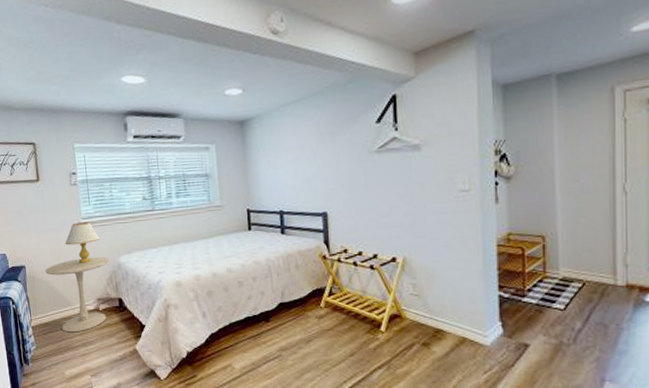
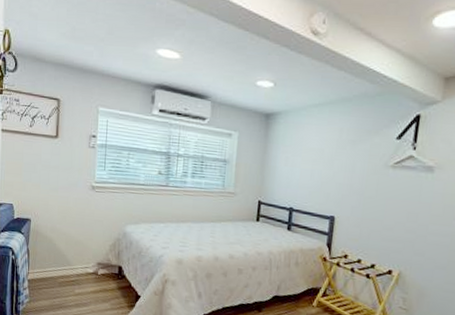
side table: present [45,256,109,333] -> none [50,220,115,293]
table lamp: present [65,222,100,263] -> none [74,185,109,227]

